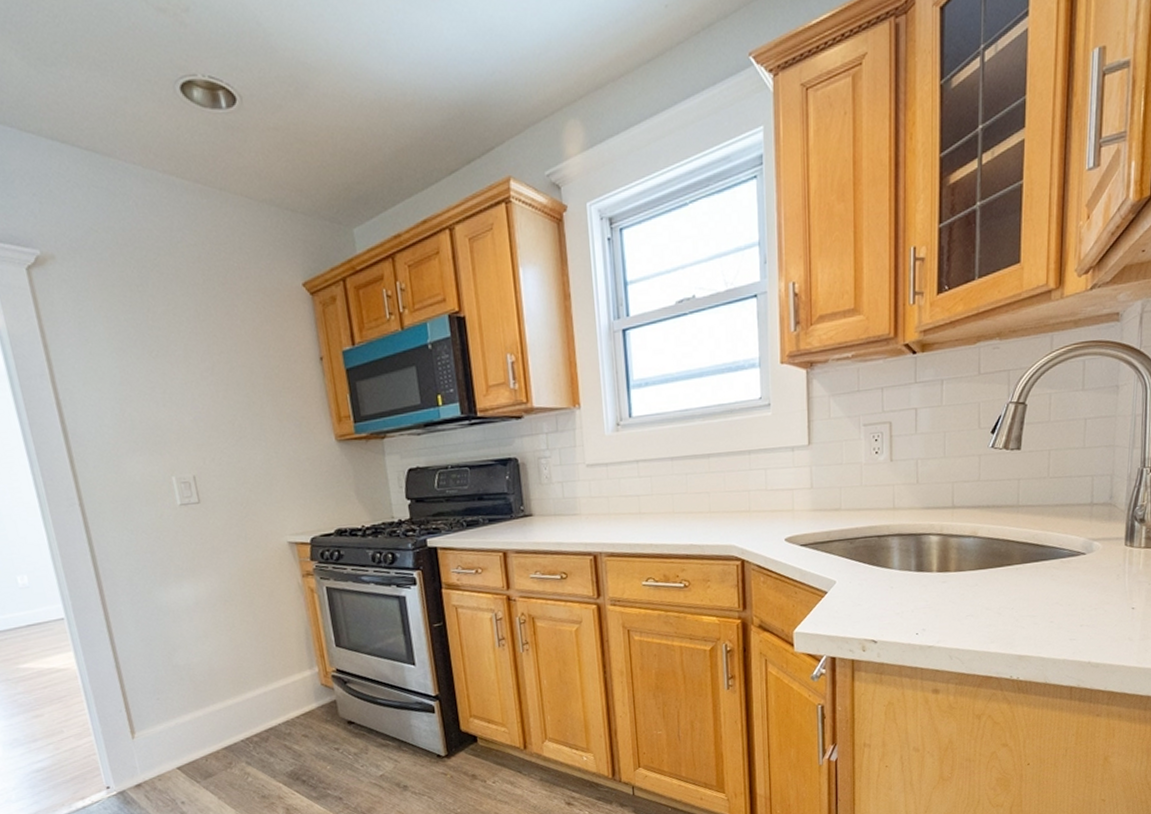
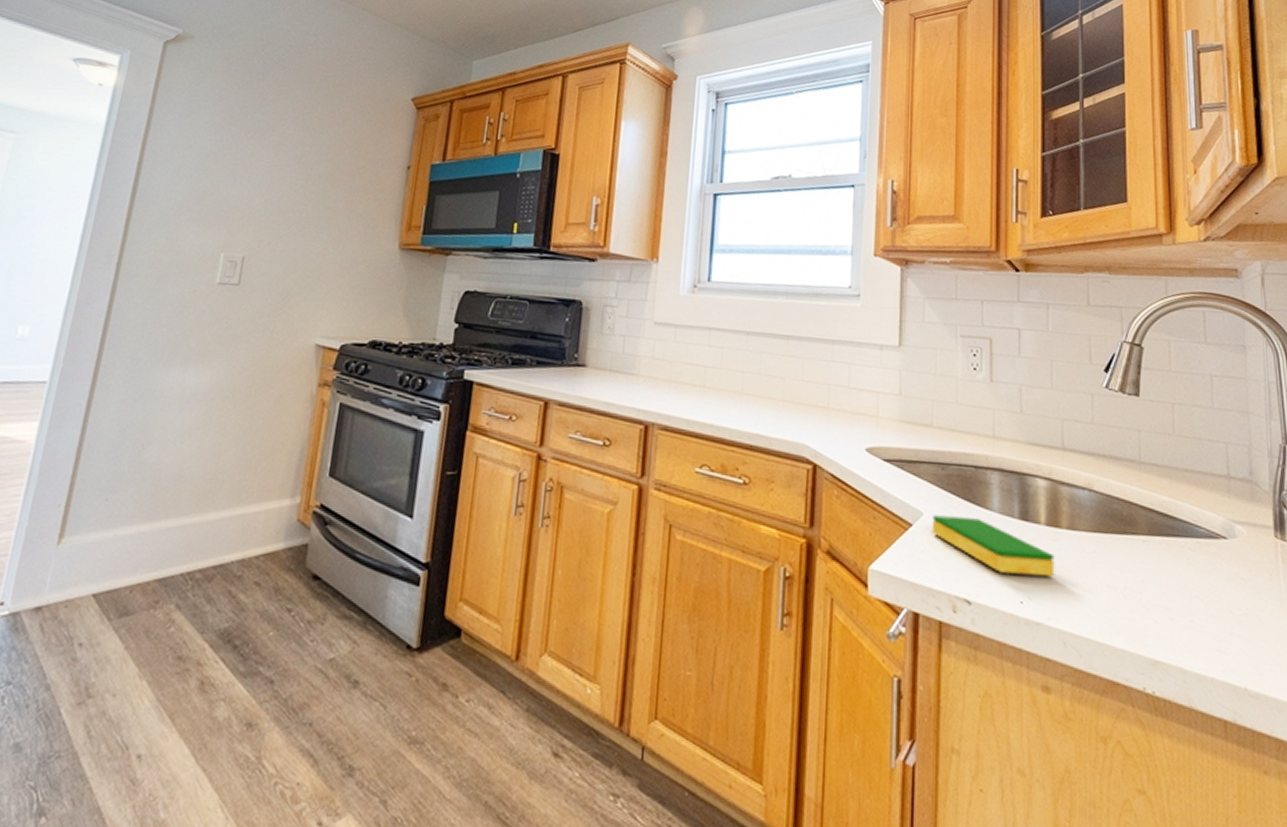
dish sponge: none [843,577,944,615] -> present [932,515,1055,577]

